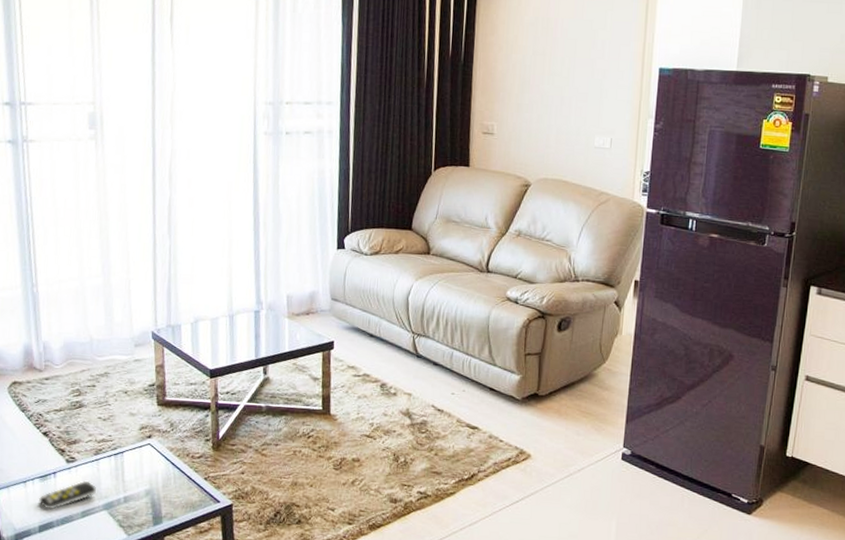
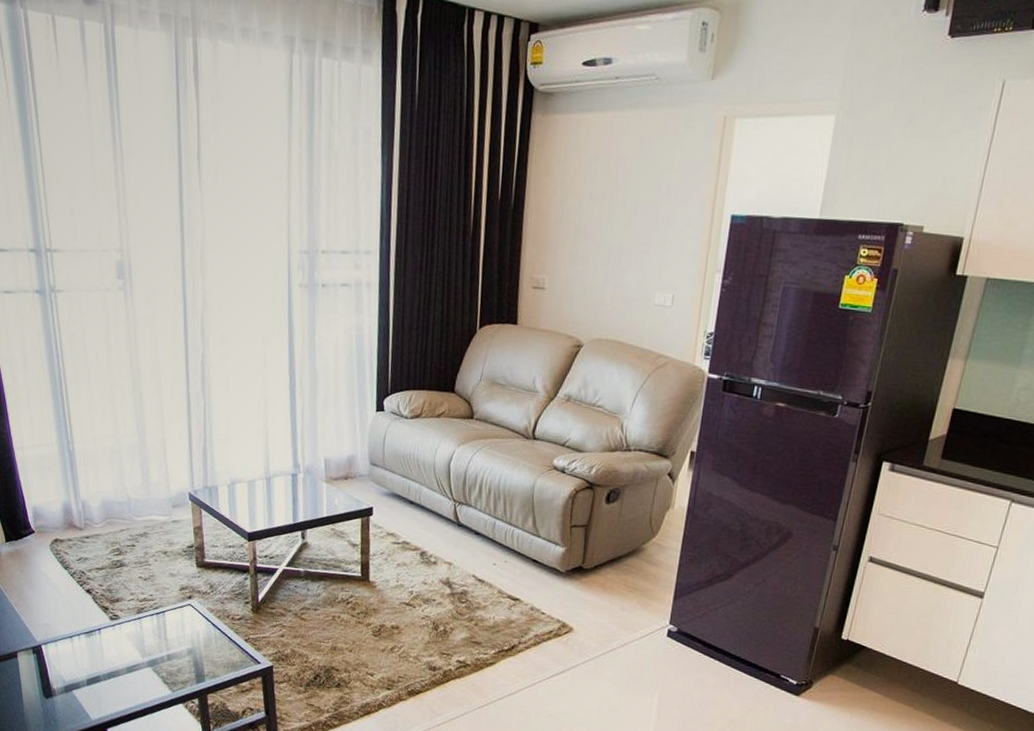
remote control: present [39,480,96,510] -> none [86,637,140,665]

